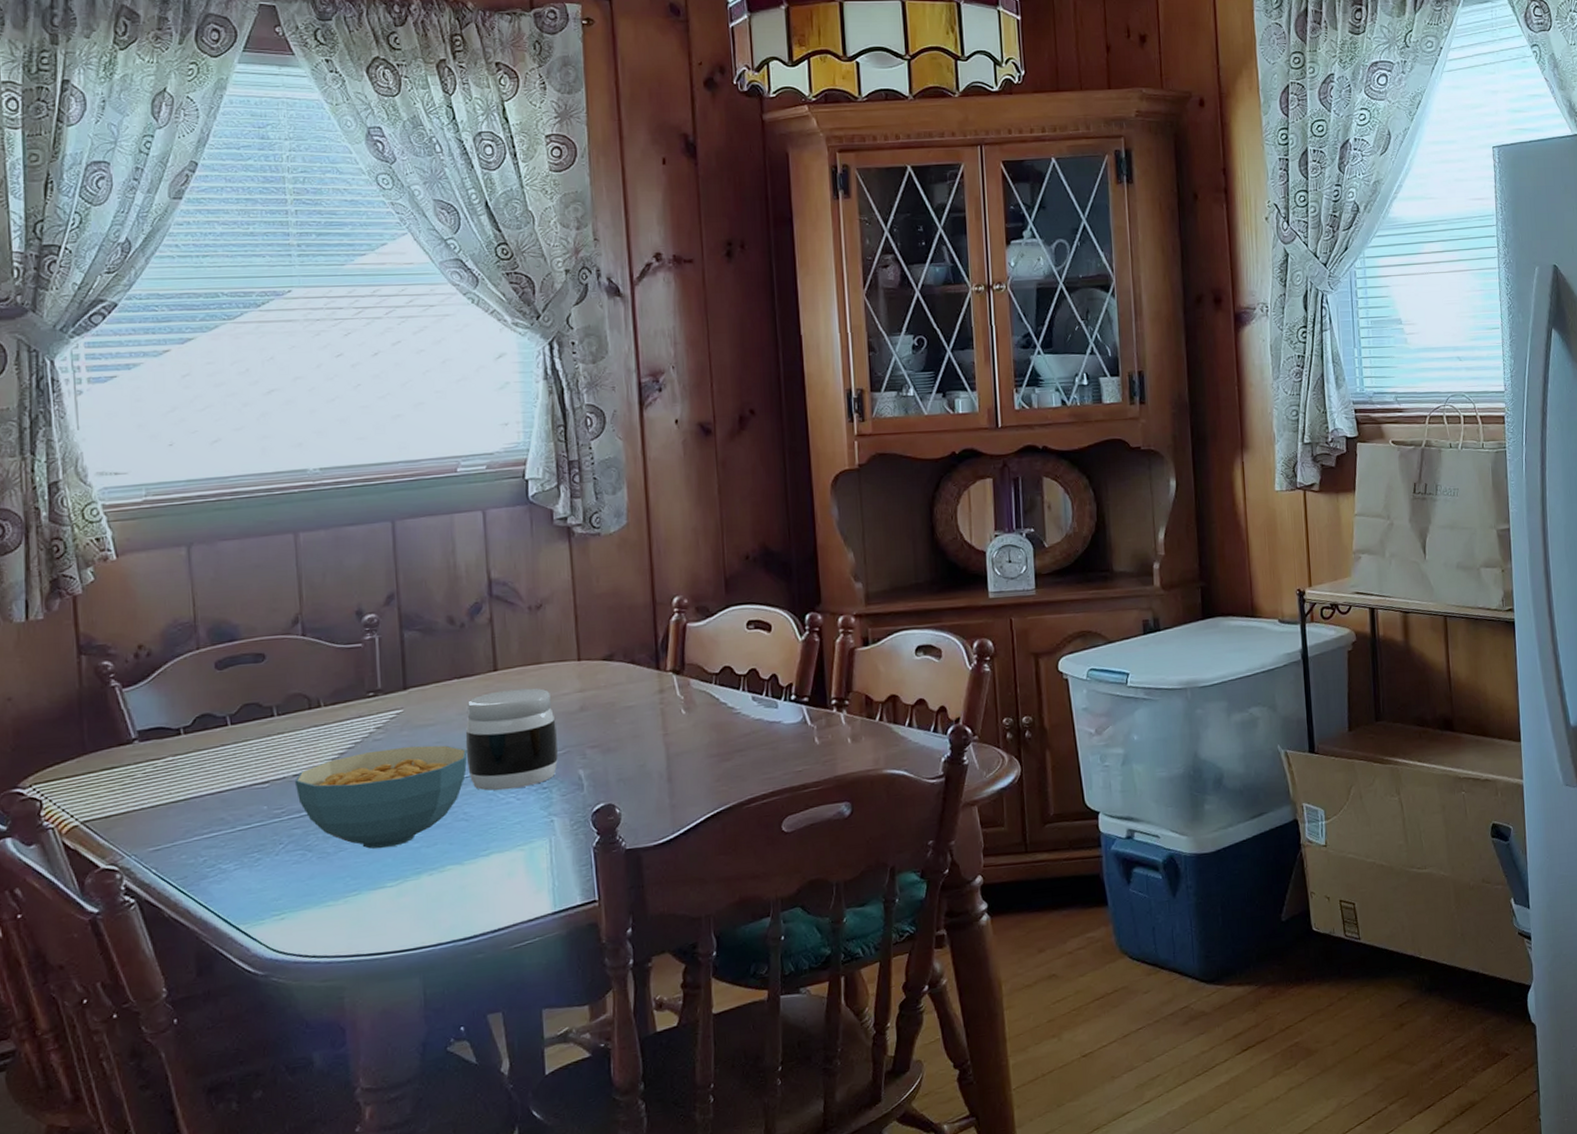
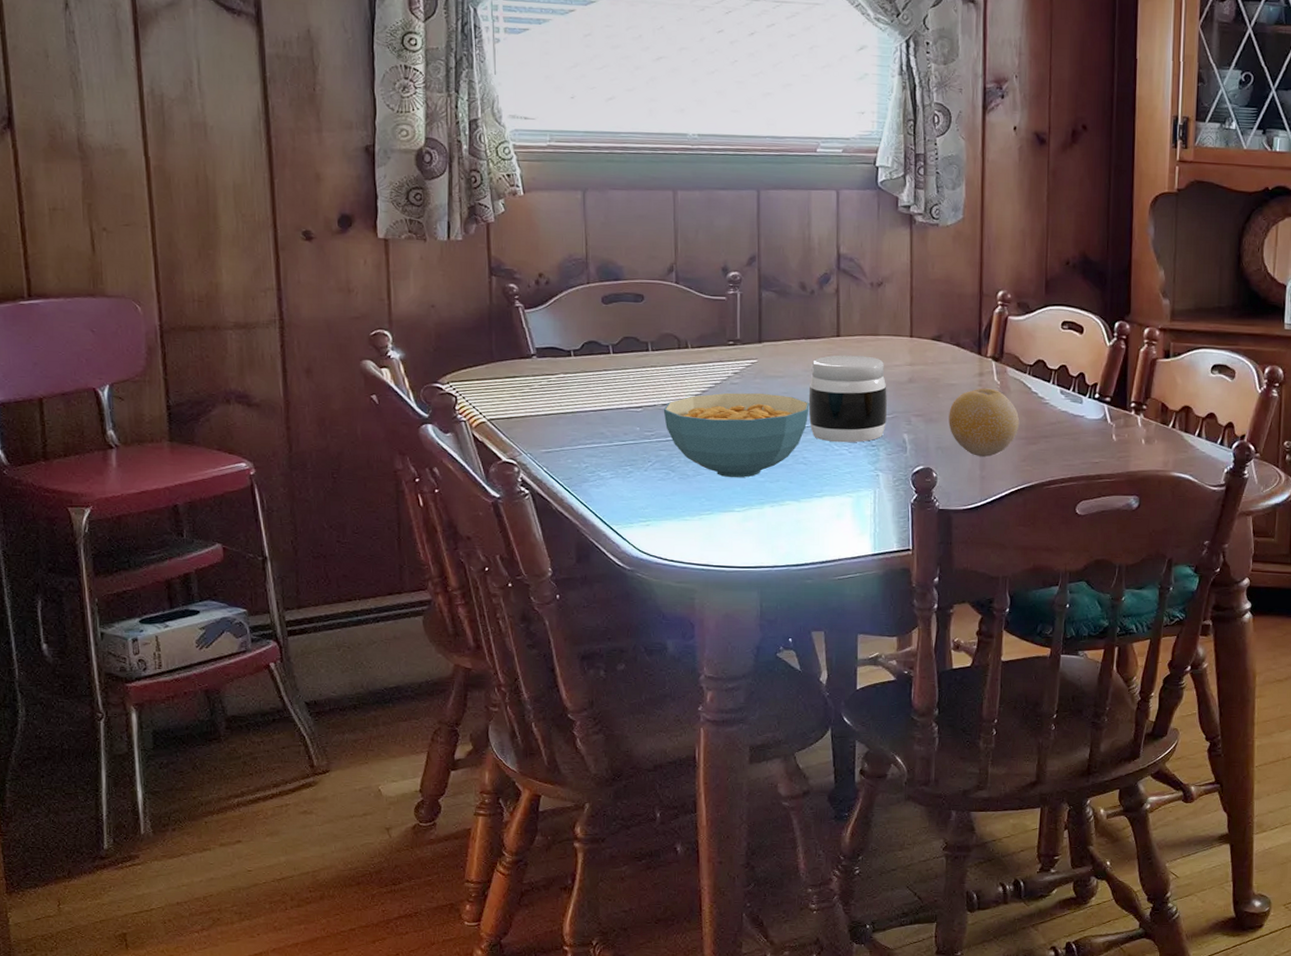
fruit: none [628,705,710,783] -> present [948,388,1020,457]

